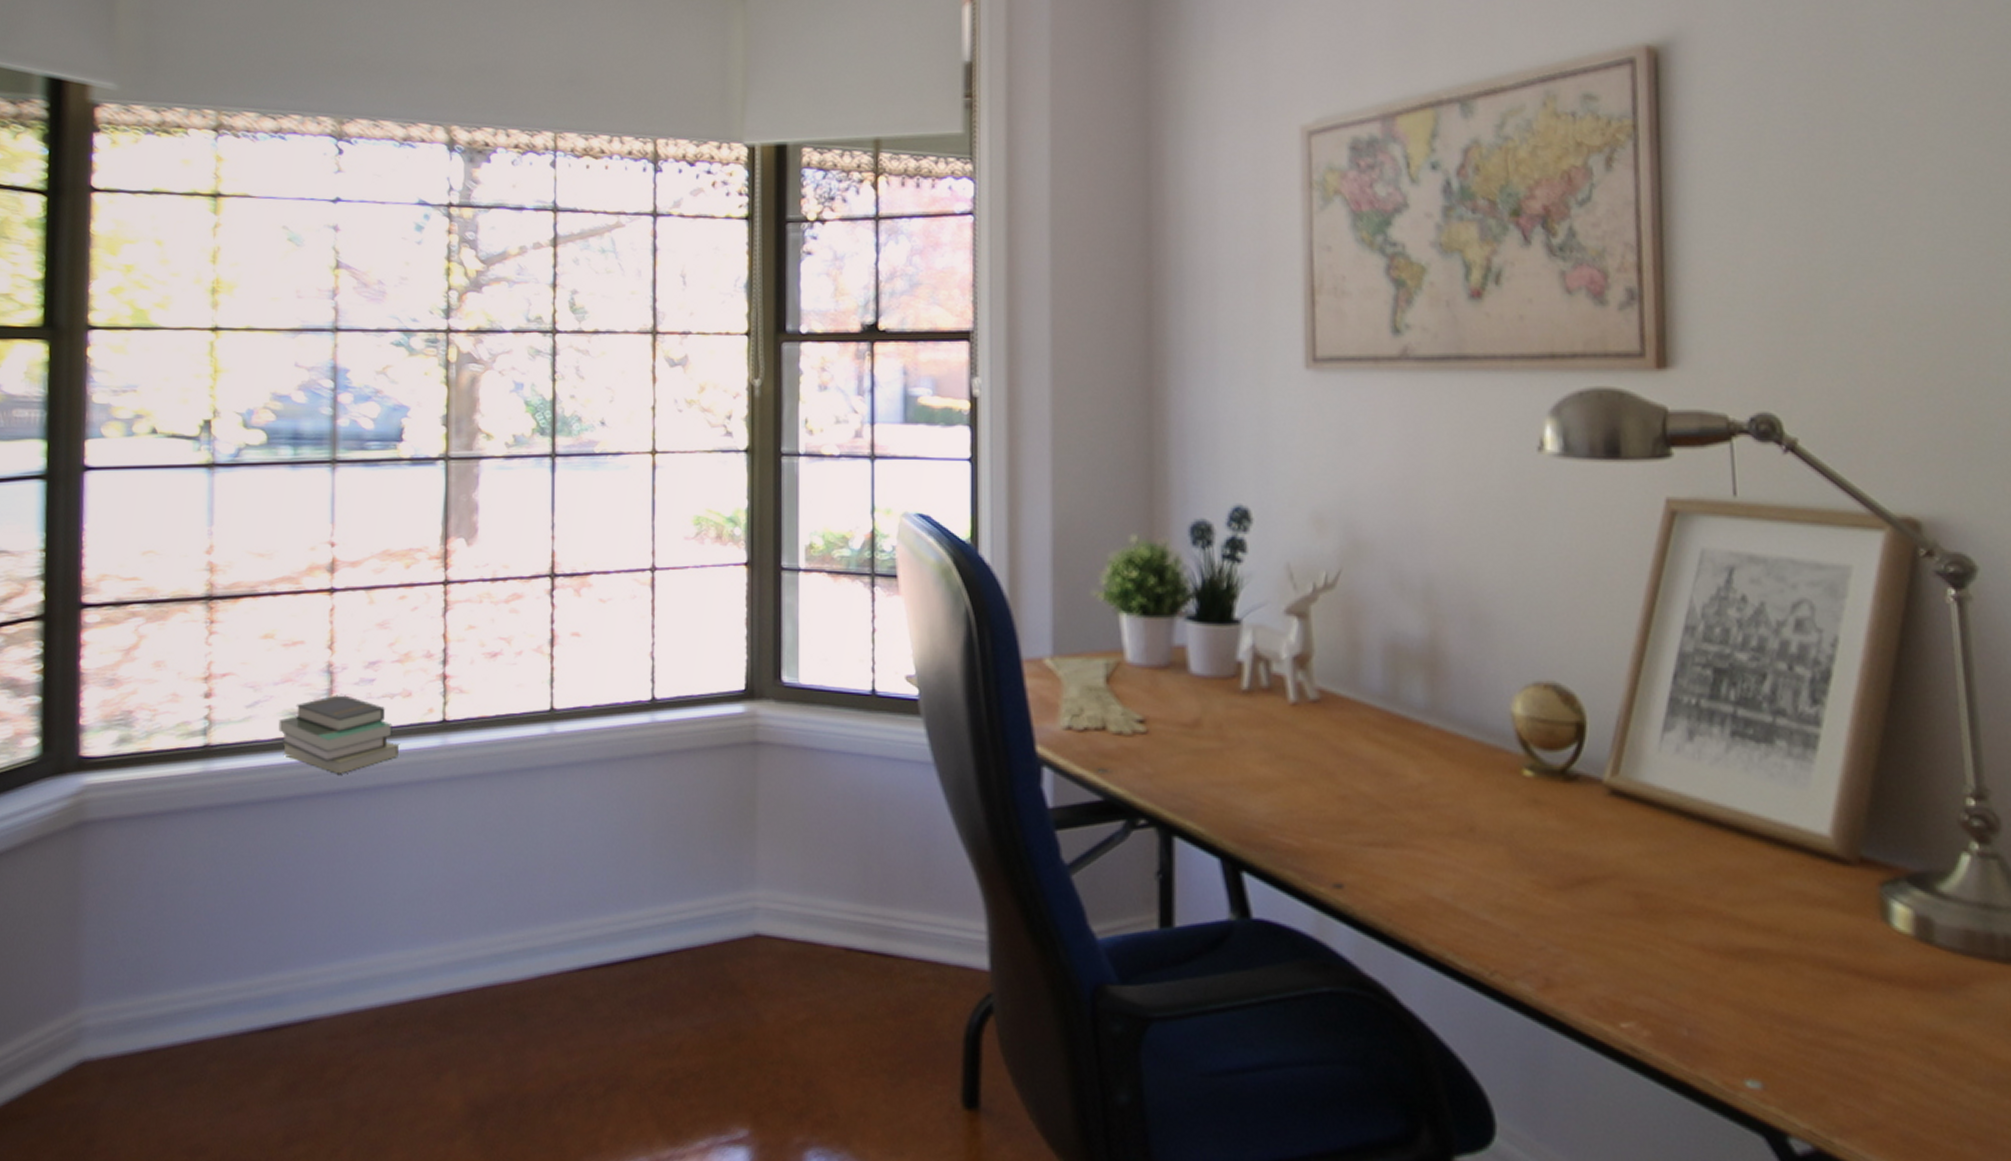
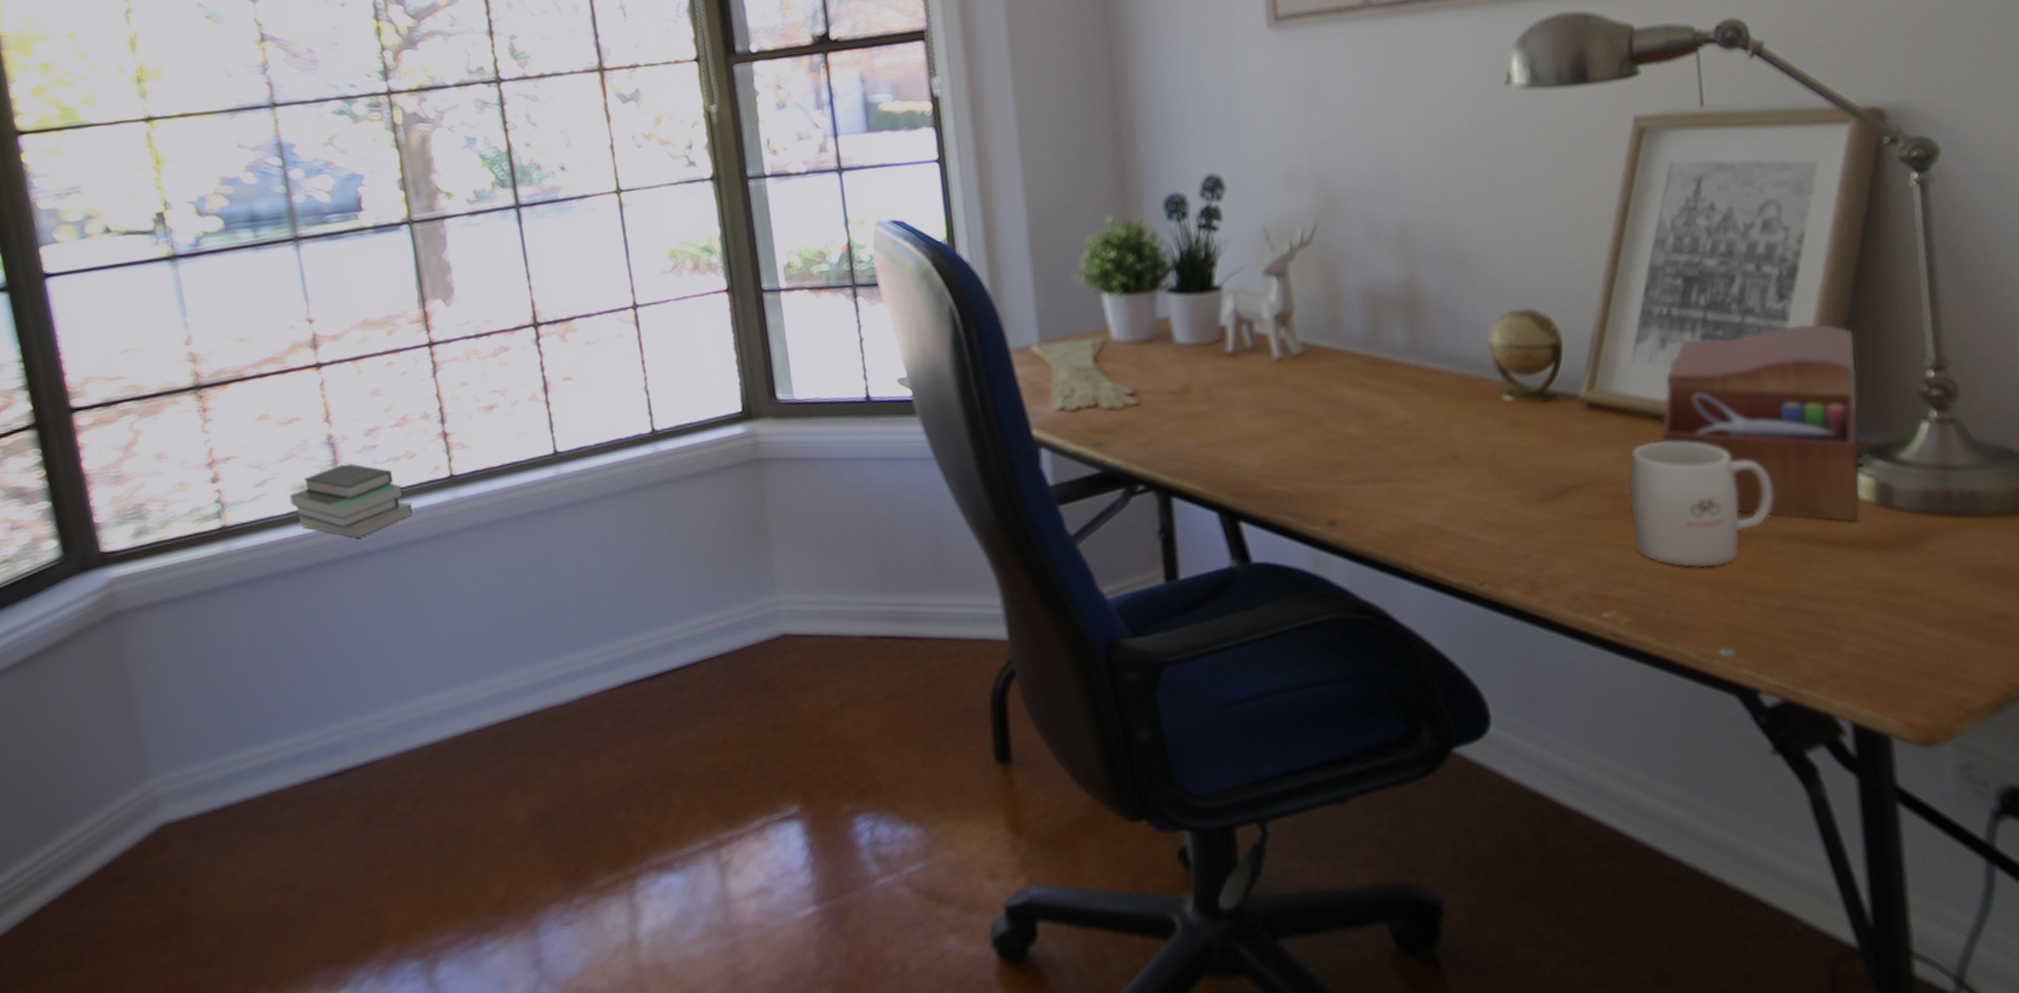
mug: none [1651,839,1805,986] -> present [1628,440,1774,568]
sewing box: none [1686,732,1898,954] -> present [1660,323,1861,522]

